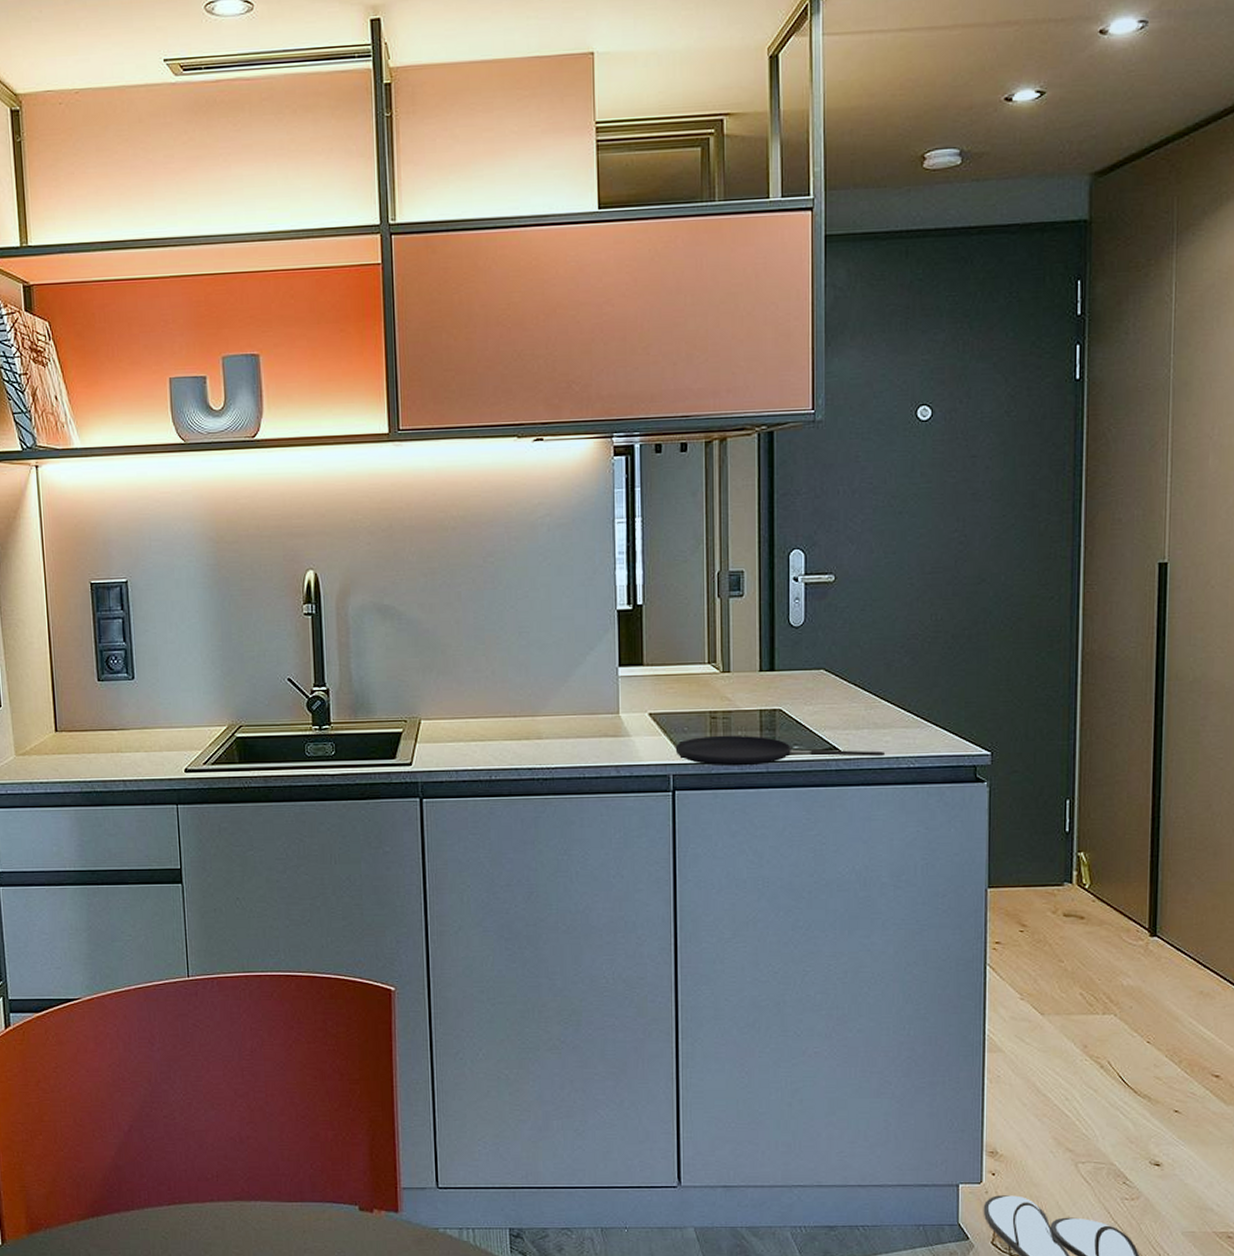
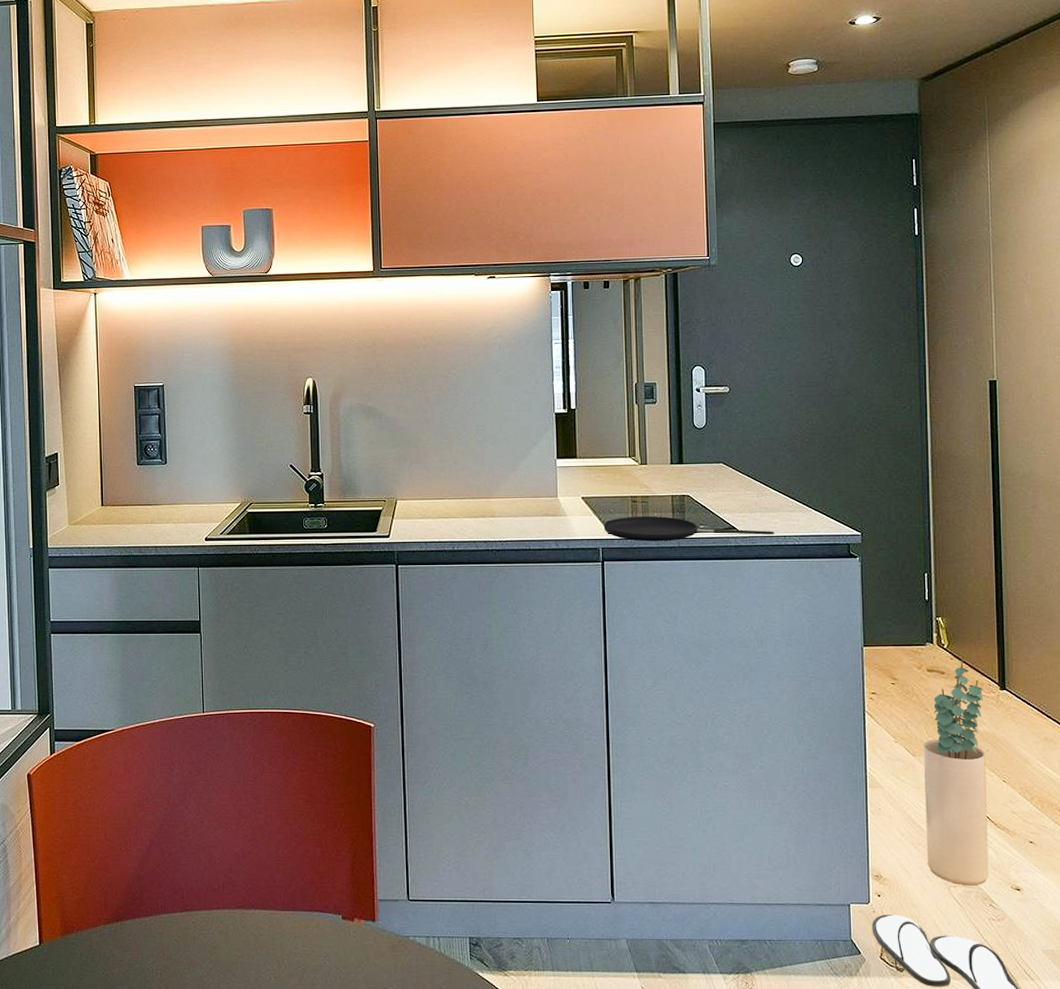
vase: none [1052,898,1130,1162] -> present [924,657,989,886]

